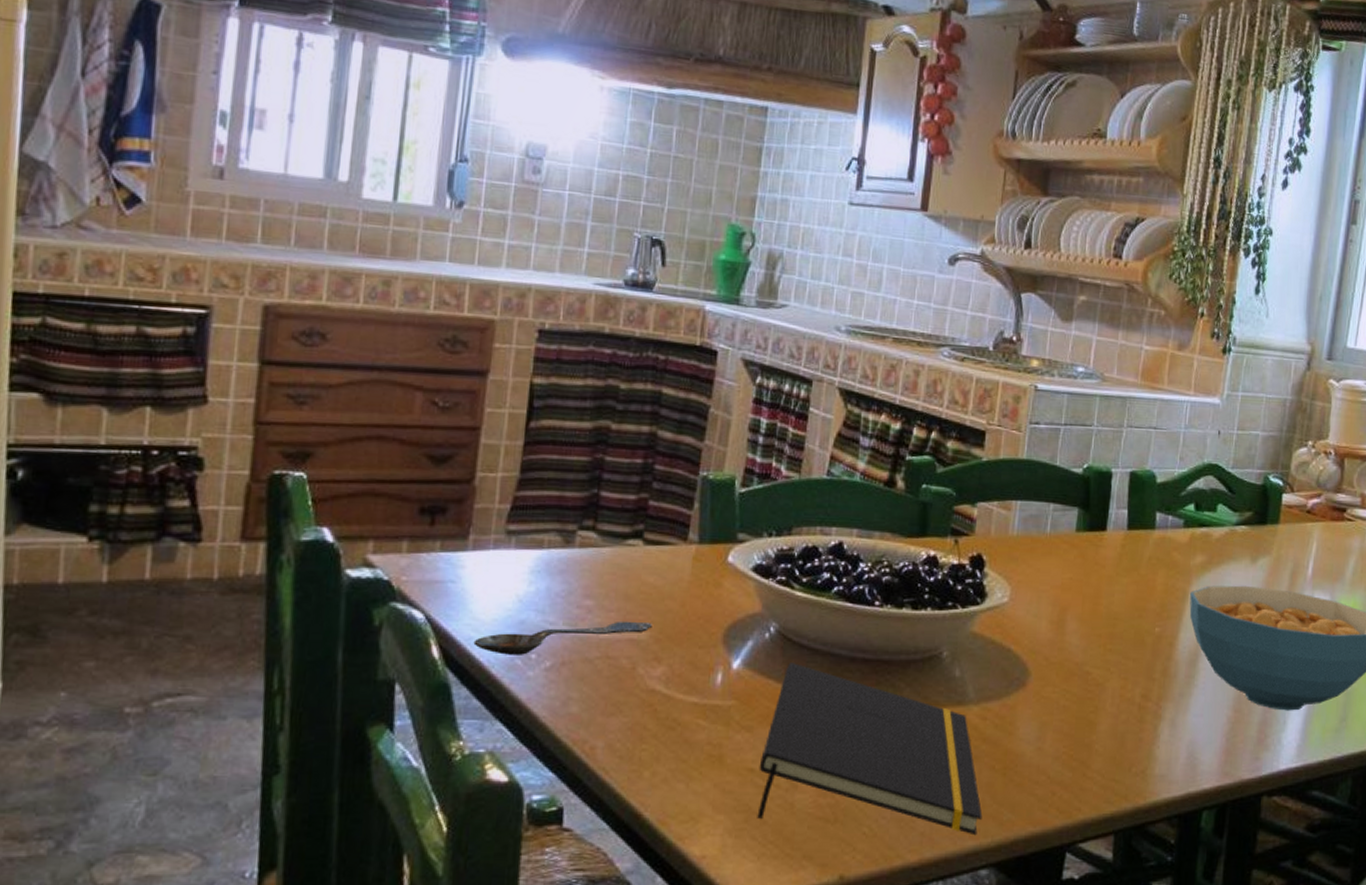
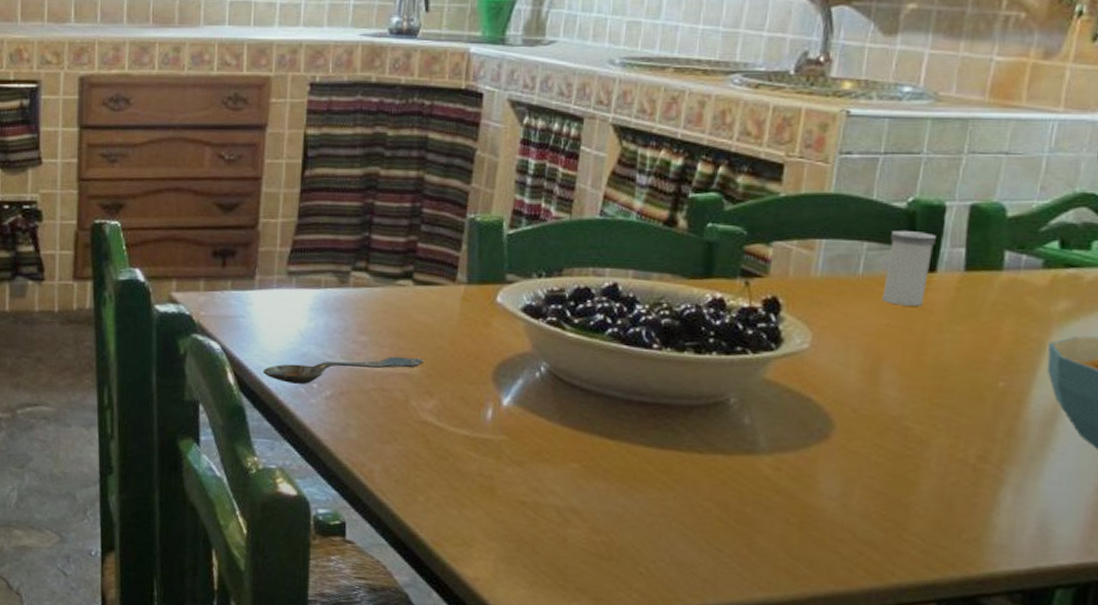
notepad: present [757,663,983,836] -> none [529,402,775,588]
salt shaker: none [1065,493,1105,561] -> present [882,230,936,306]

